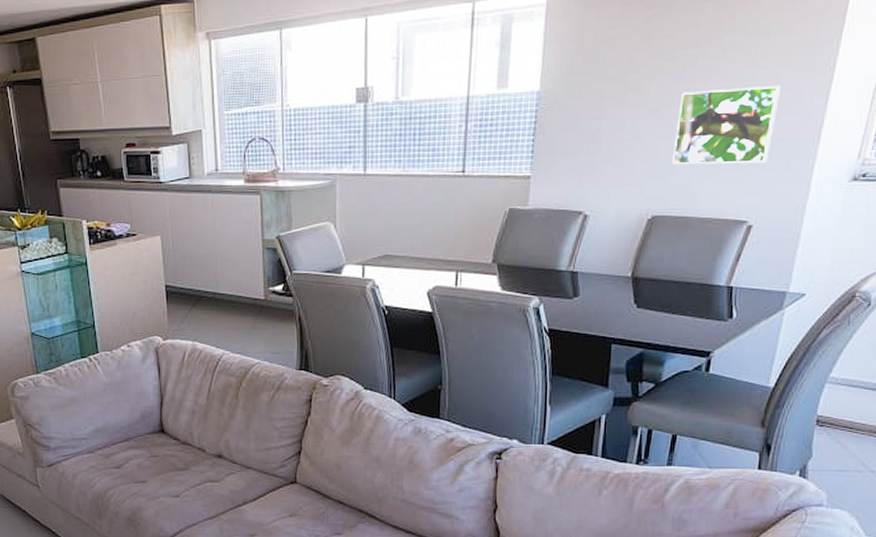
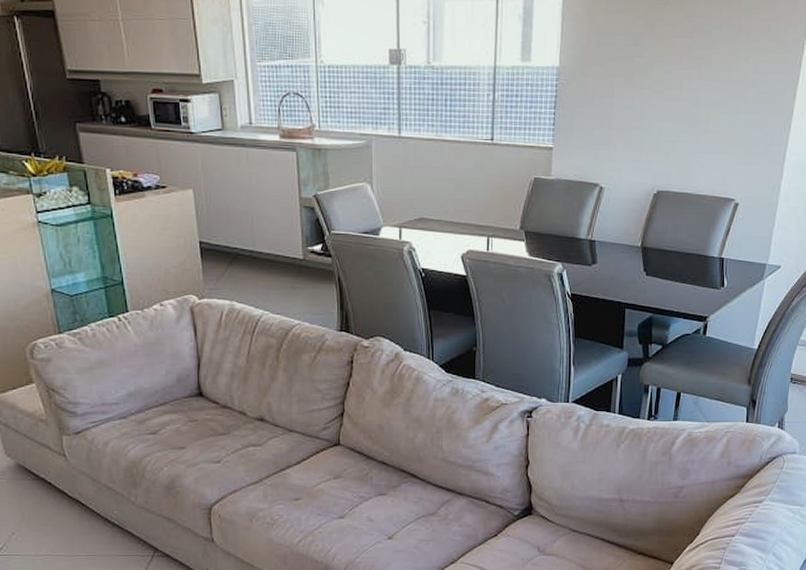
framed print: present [672,86,780,165] -> none [673,77,759,147]

